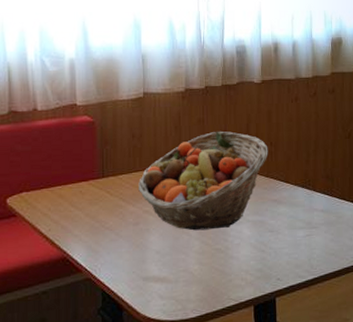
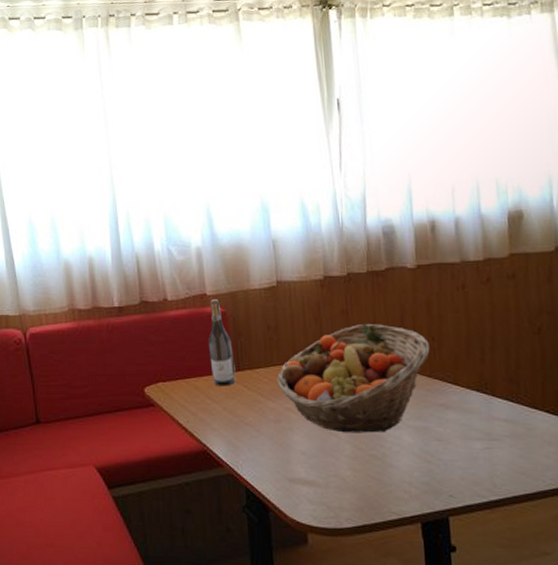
wine bottle: none [76,109,100,193] -> present [209,299,236,386]

